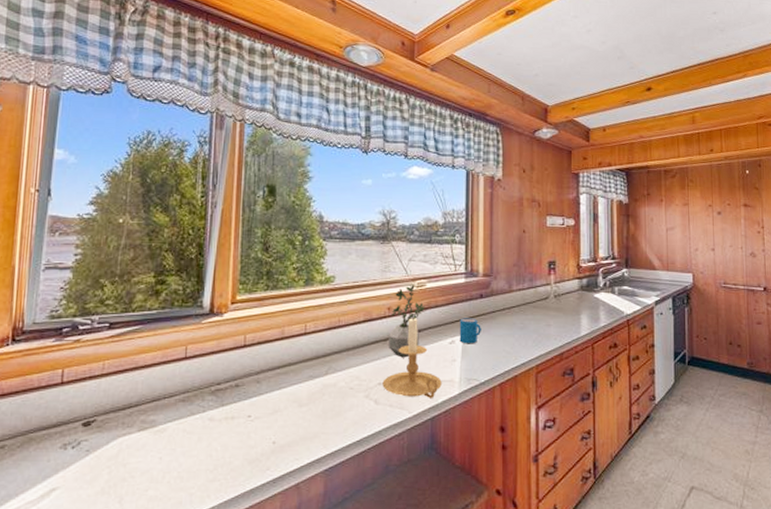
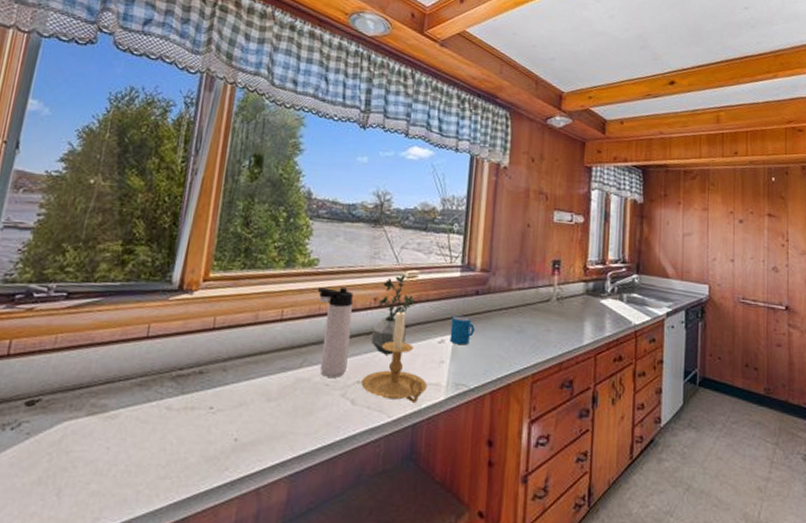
thermos bottle: none [335,300,370,381] -> present [317,287,353,378]

